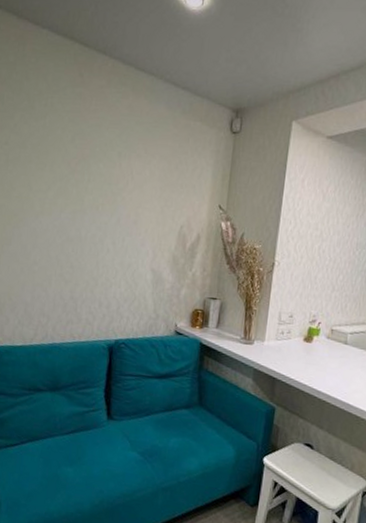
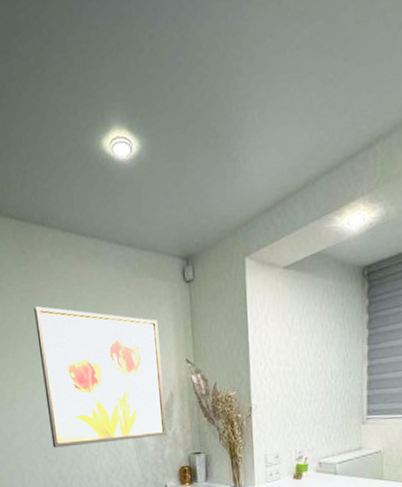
wall art: none [70,127,198,276] -> present [34,305,168,448]

